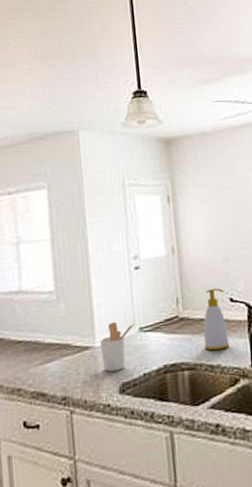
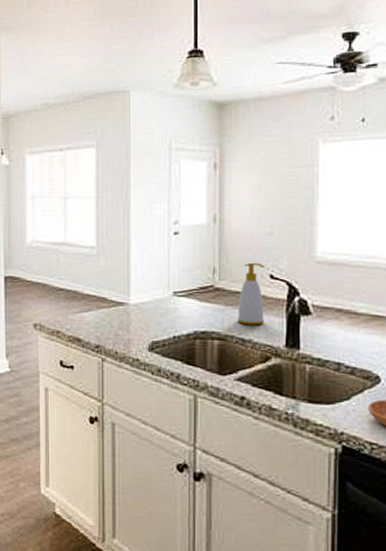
utensil holder: present [100,321,135,372] -> none [134,282,170,329]

